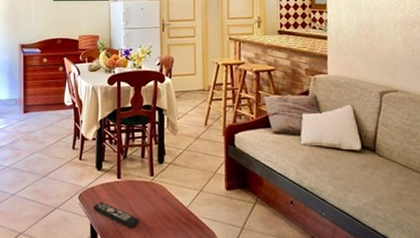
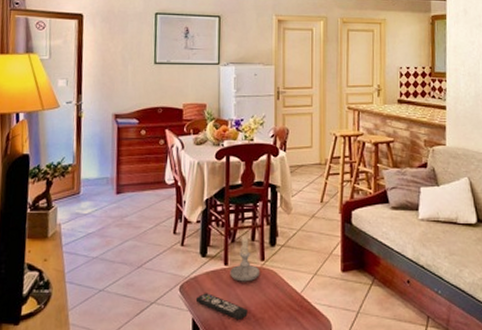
candle: none [122,153,150,195] -> present [230,236,260,282]

